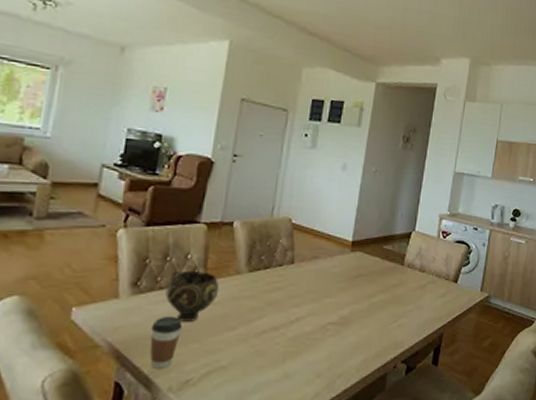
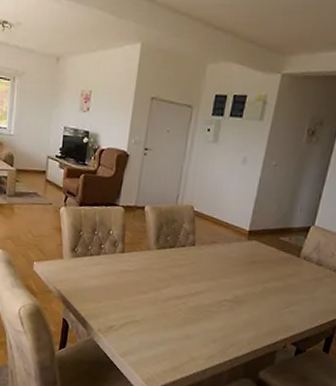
coffee cup: present [150,317,182,369] -> none [85,277,107,315]
bowl: present [165,271,220,322] -> none [95,243,134,283]

